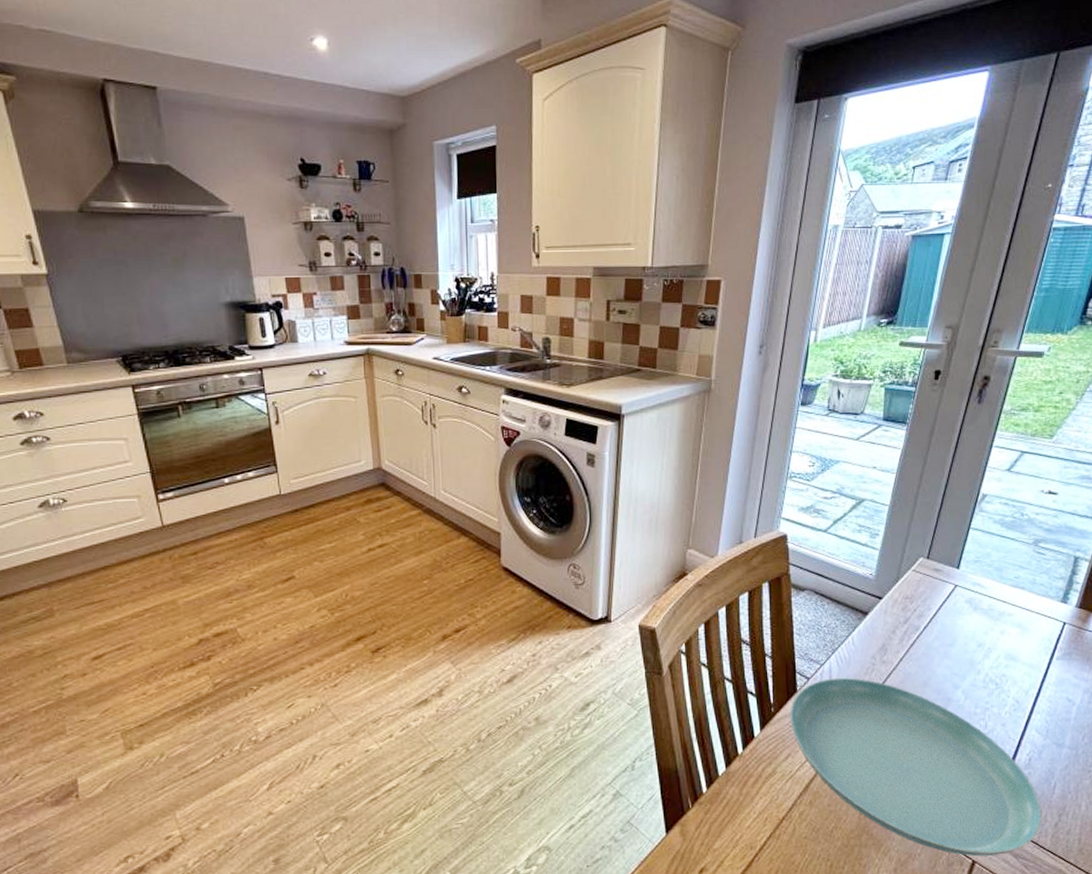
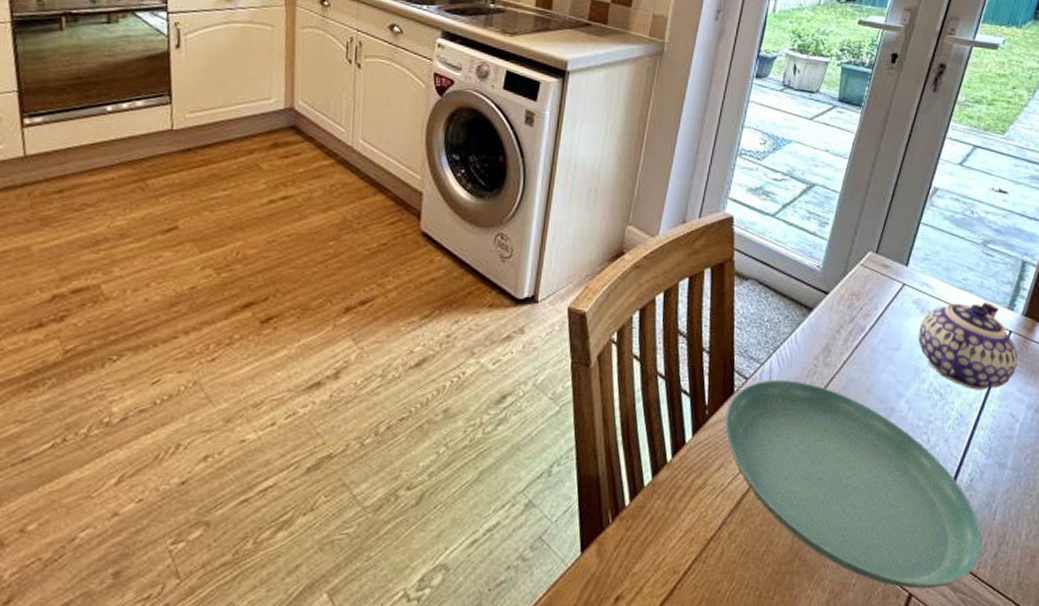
teapot: none [972,597,1073,678] -> present [918,302,1018,390]

